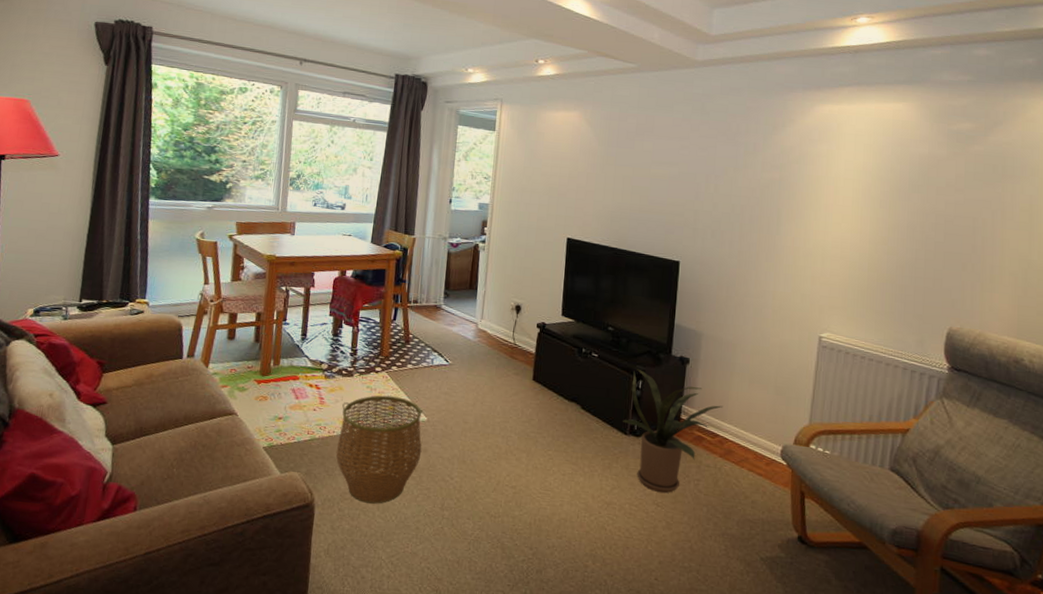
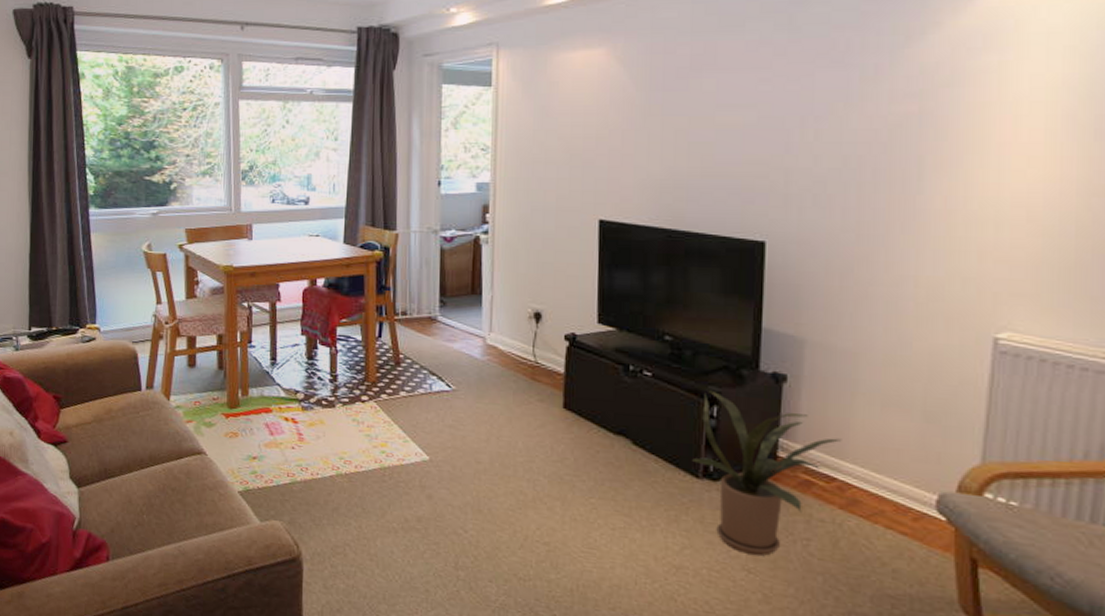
basket: present [335,395,424,504] -> none [322,429,426,560]

